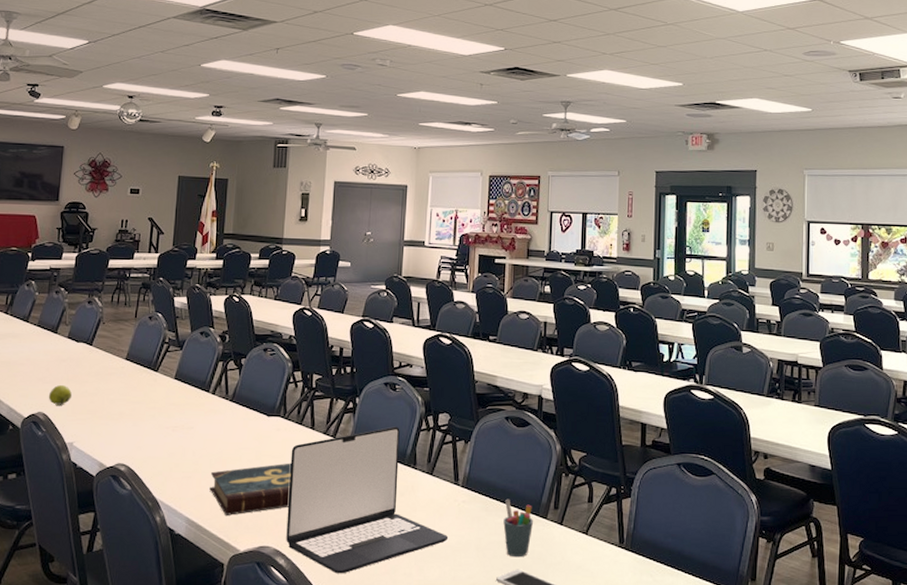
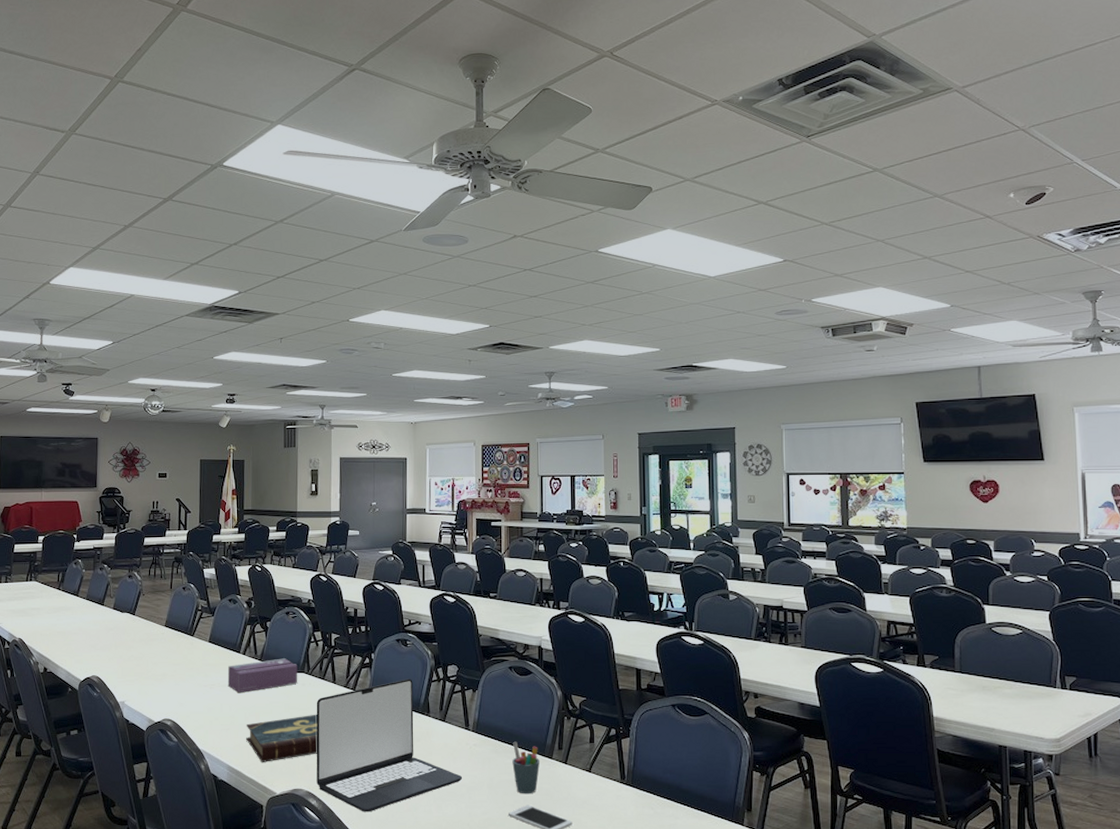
apple: present [48,385,72,405] -> none [100,651,120,669]
tissue box: none [193,399,273,437] -> present [227,658,298,693]

